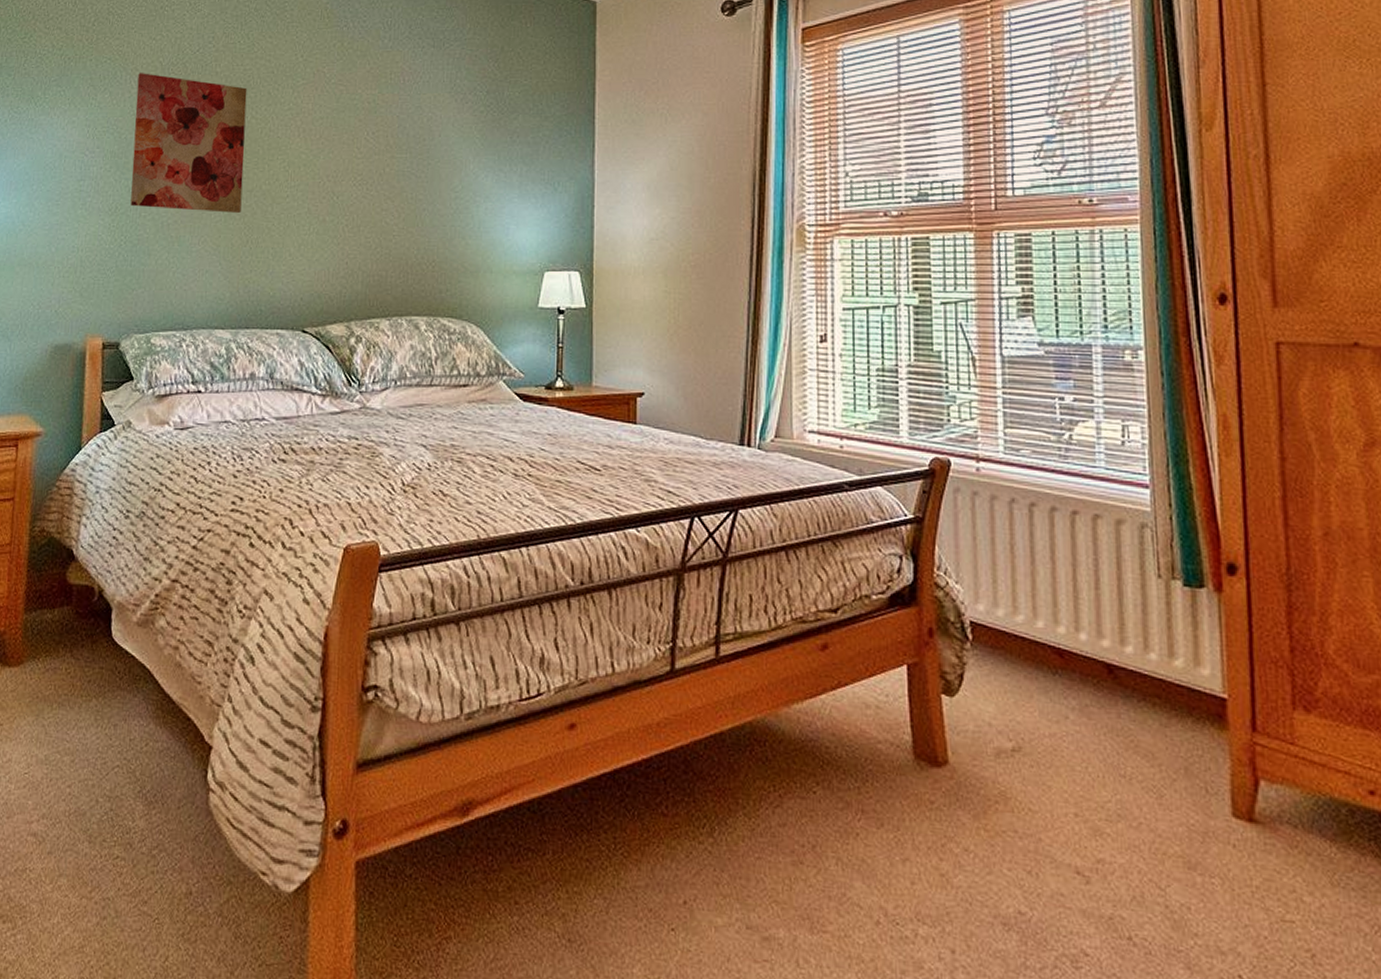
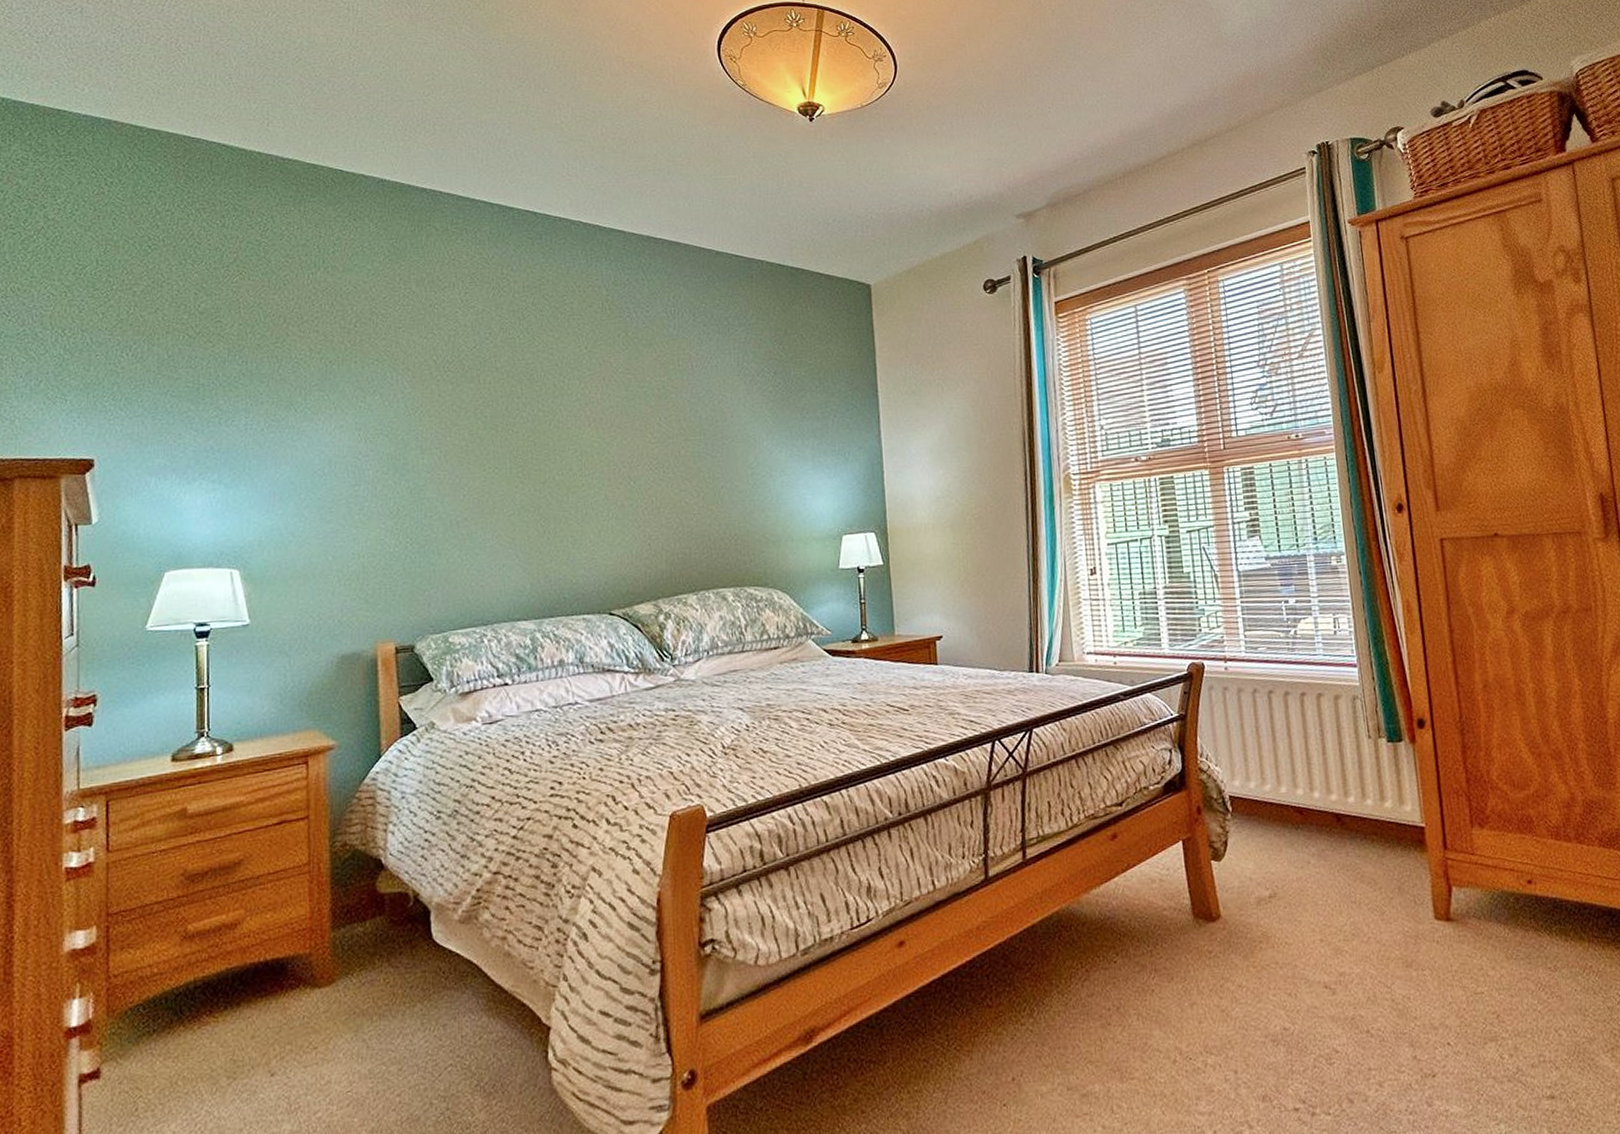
wall art: present [130,73,247,213] -> none [411,372,535,508]

